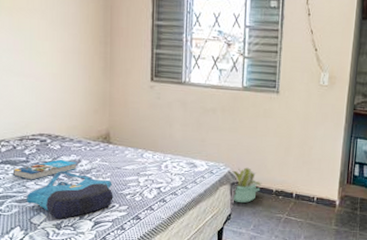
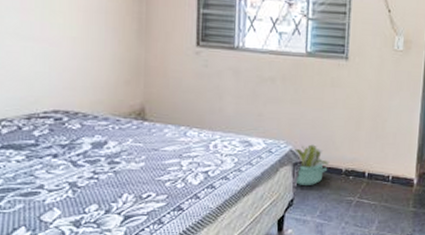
book: present [13,159,77,180] -> none [18,141,103,168]
tote bag: present [26,171,114,219] -> none [34,155,149,215]

